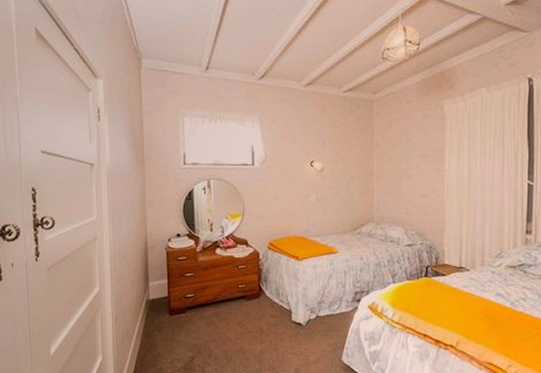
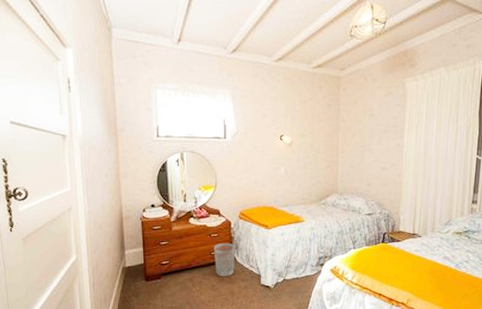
wastebasket: none [241,275,264,312] -> present [213,242,235,277]

